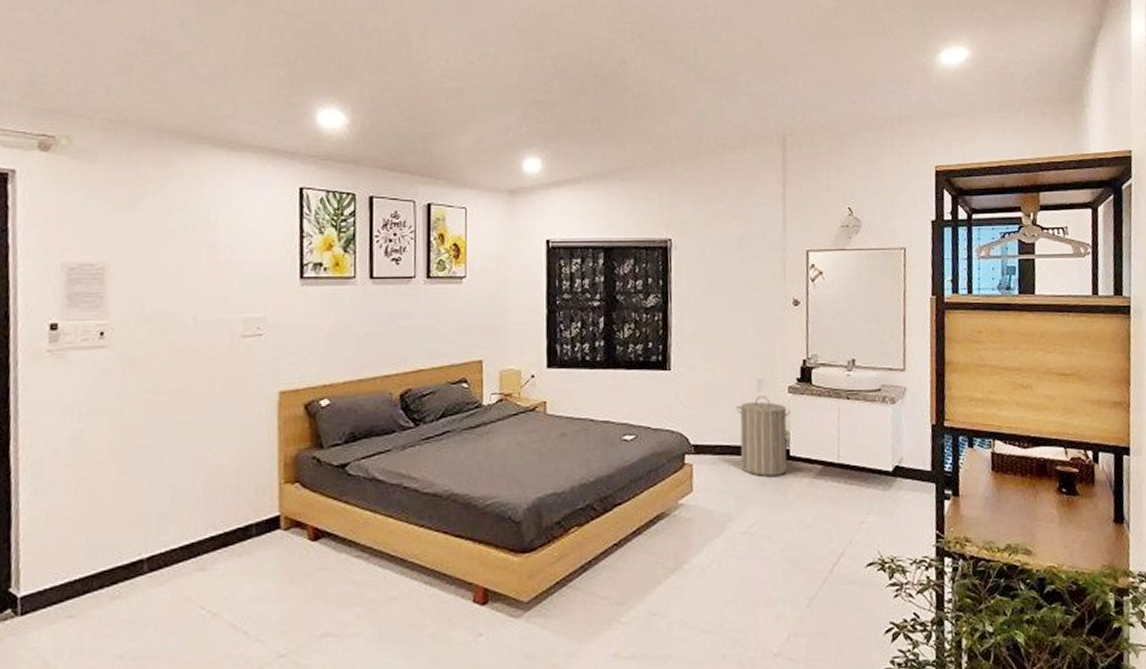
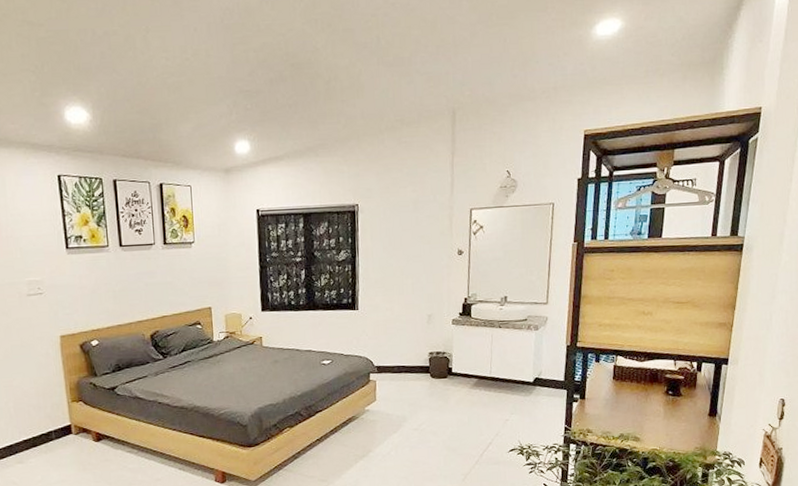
laundry hamper: present [736,396,791,476] -> none [410,327,453,388]

